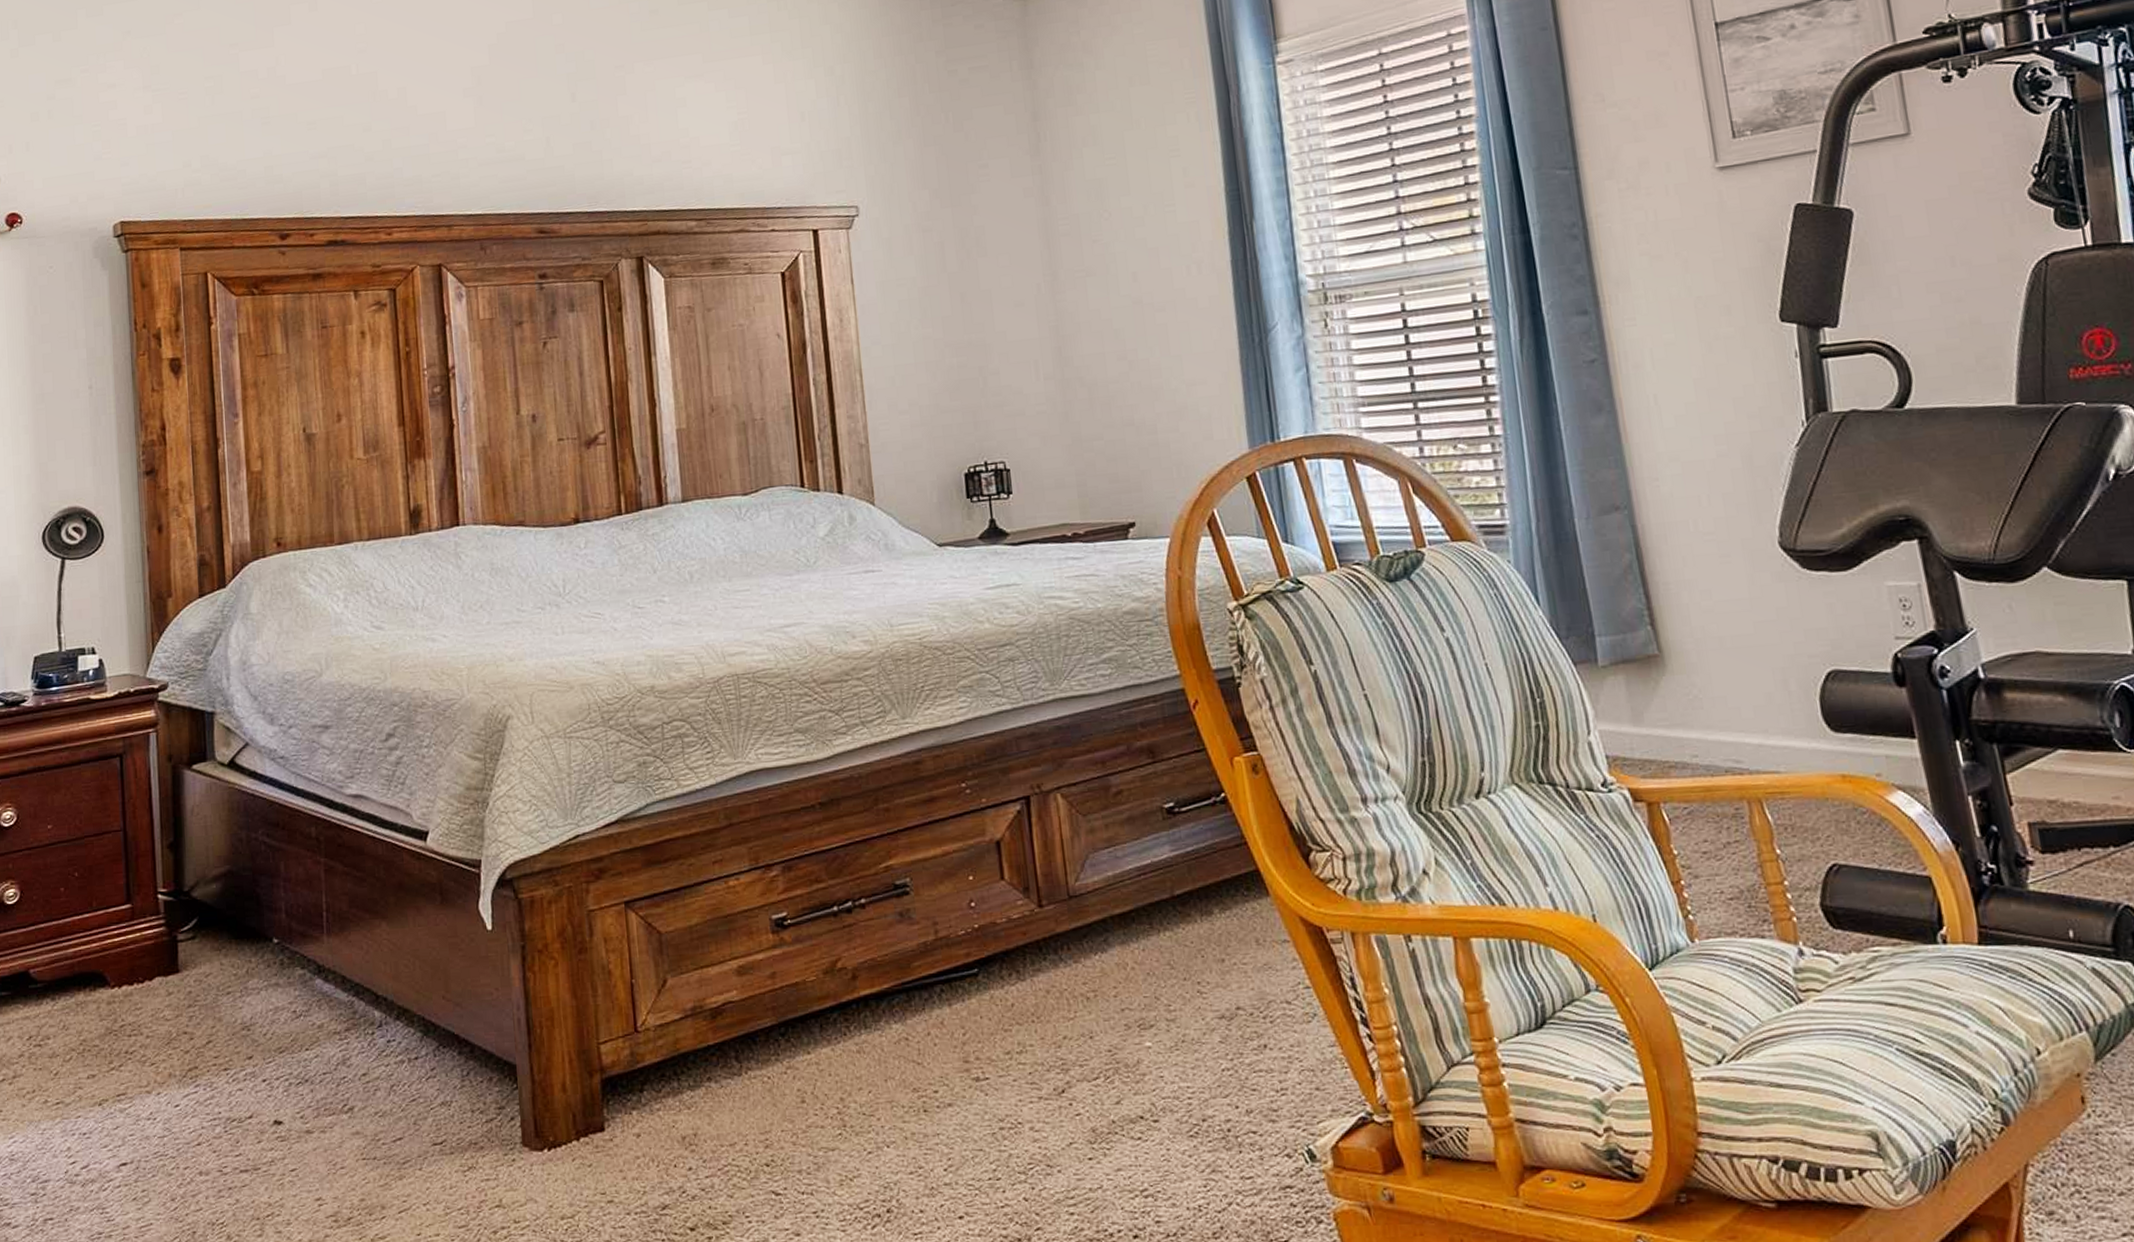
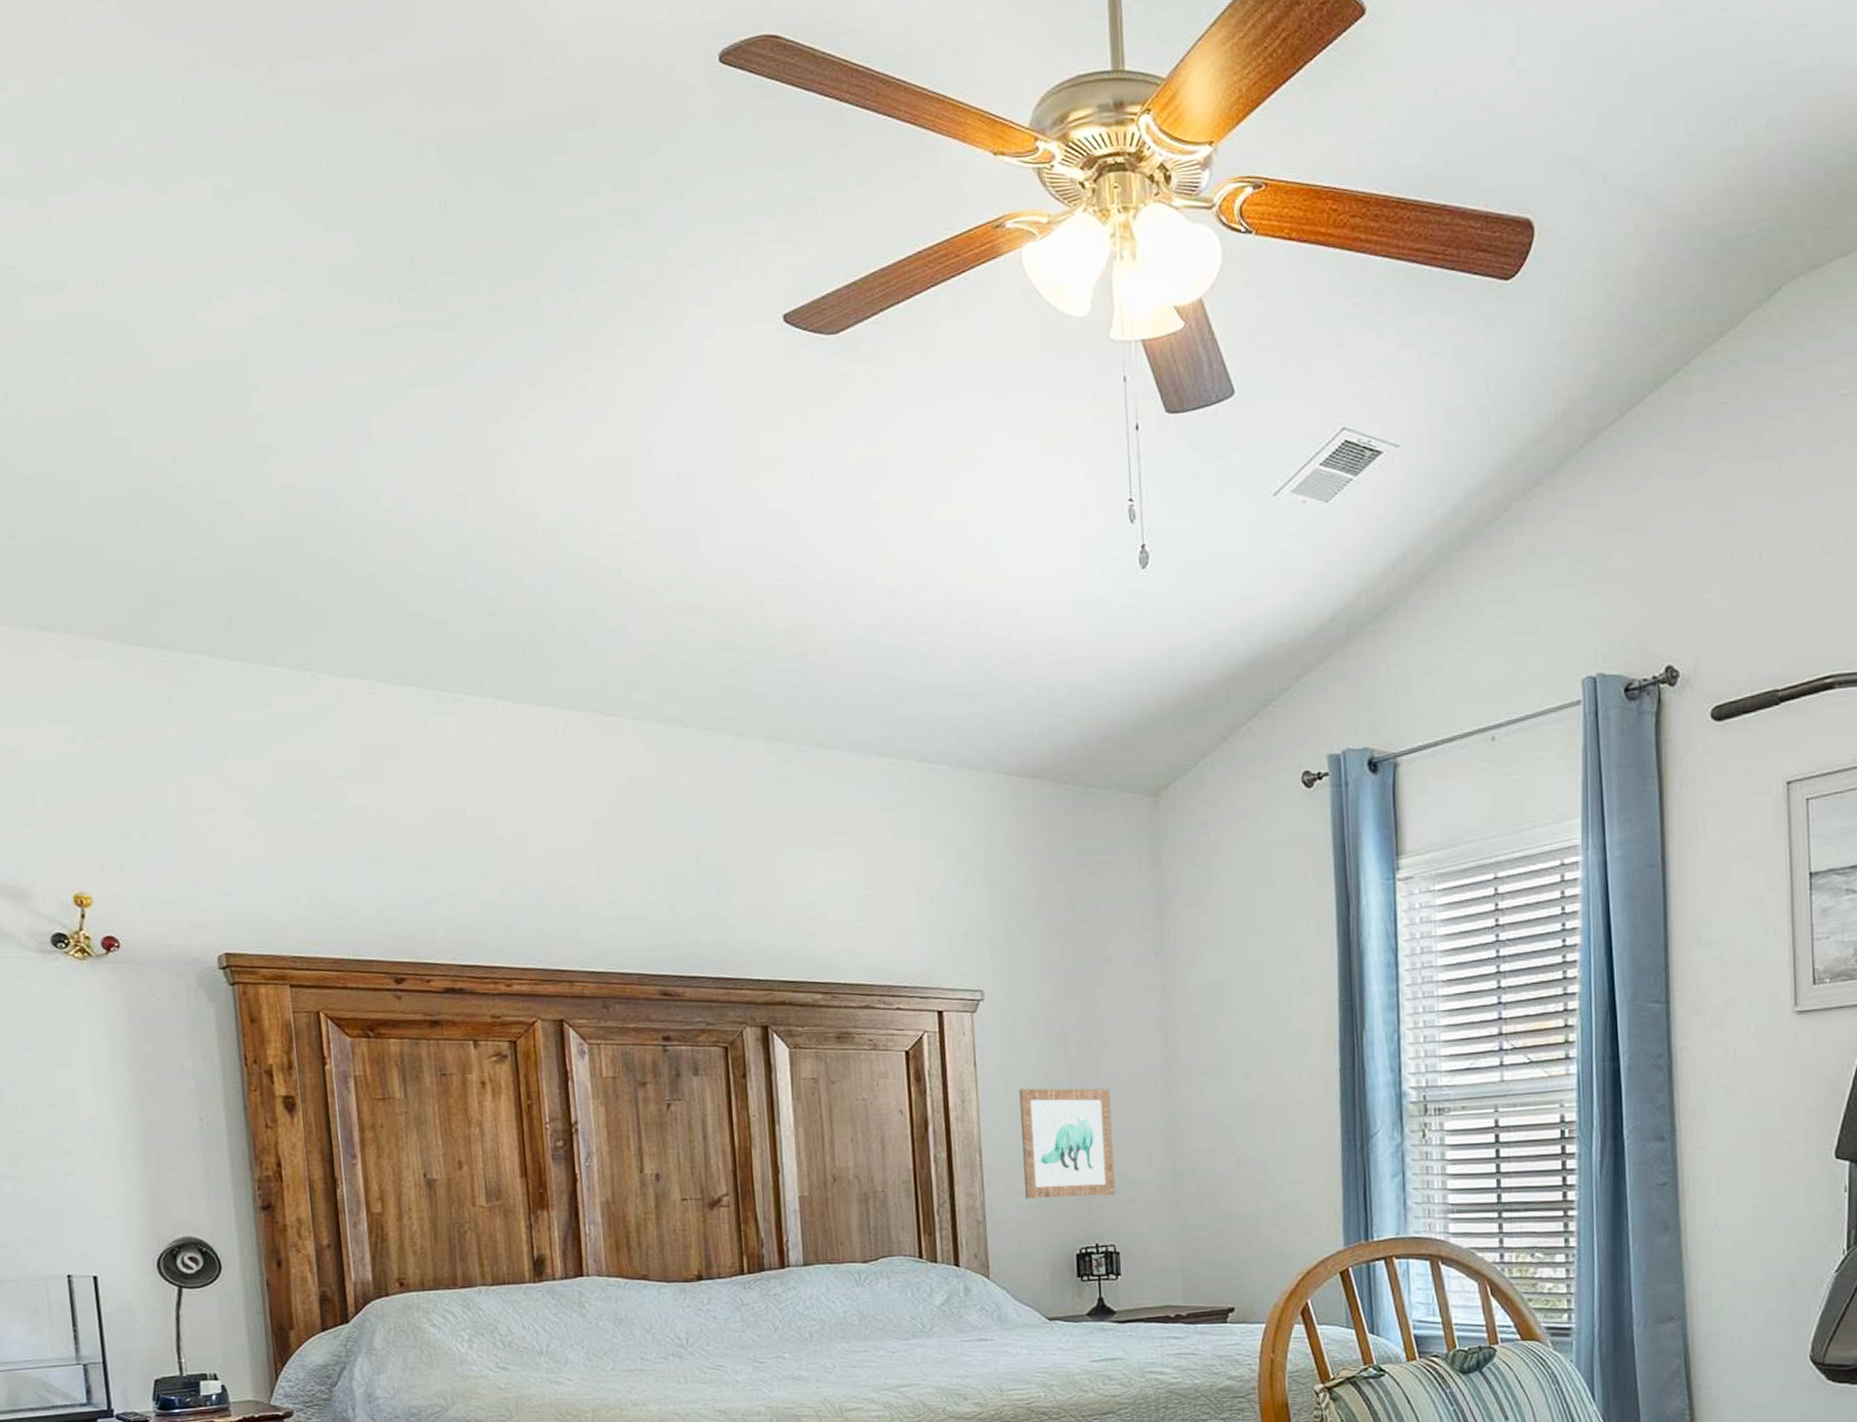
wall art: none [898,297,1002,419] -> present [1019,1088,1115,1199]

